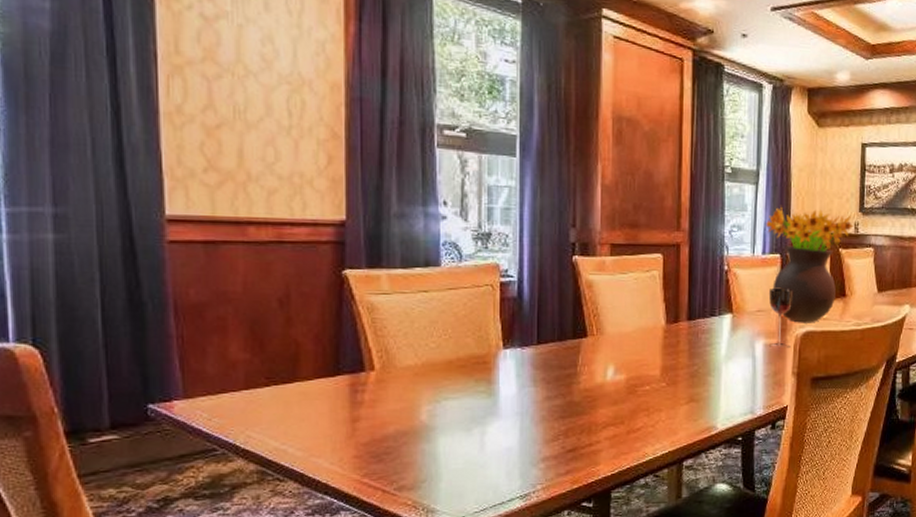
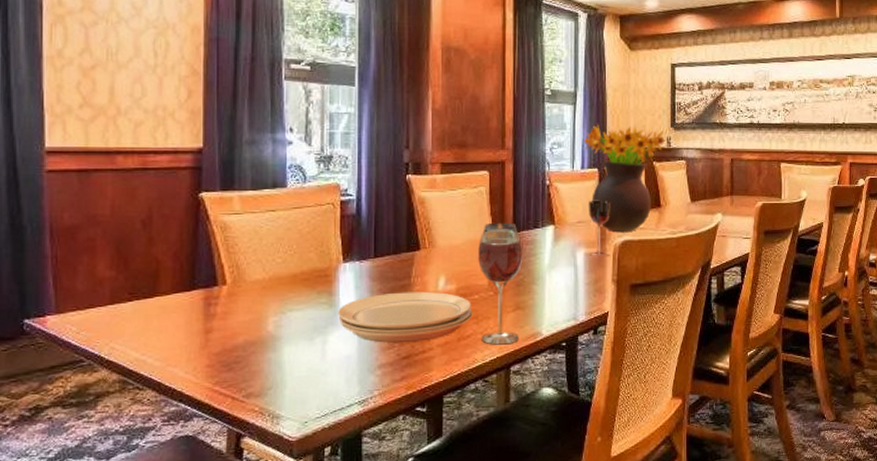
plate: none [498,381,643,436] -> present [338,291,473,344]
wineglass: none [650,309,698,439] -> present [478,222,523,345]

